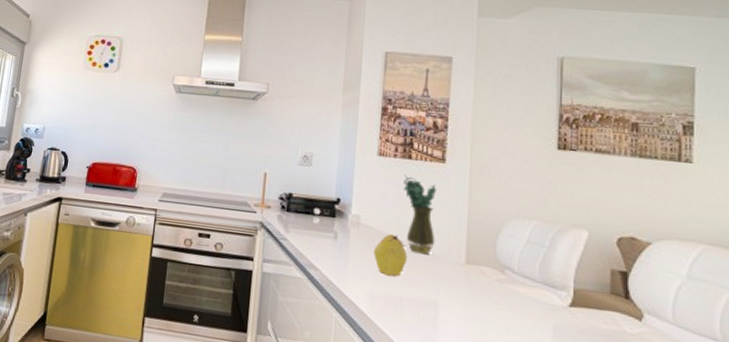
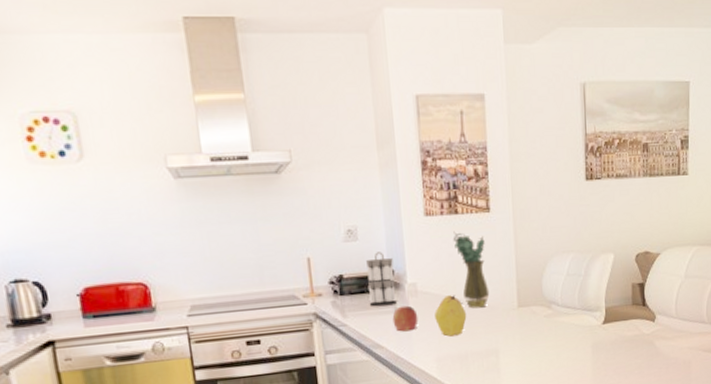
spice rack: none [311,179,341,232] -> present [366,252,397,308]
fruit: none [331,233,357,260] -> present [392,305,418,332]

